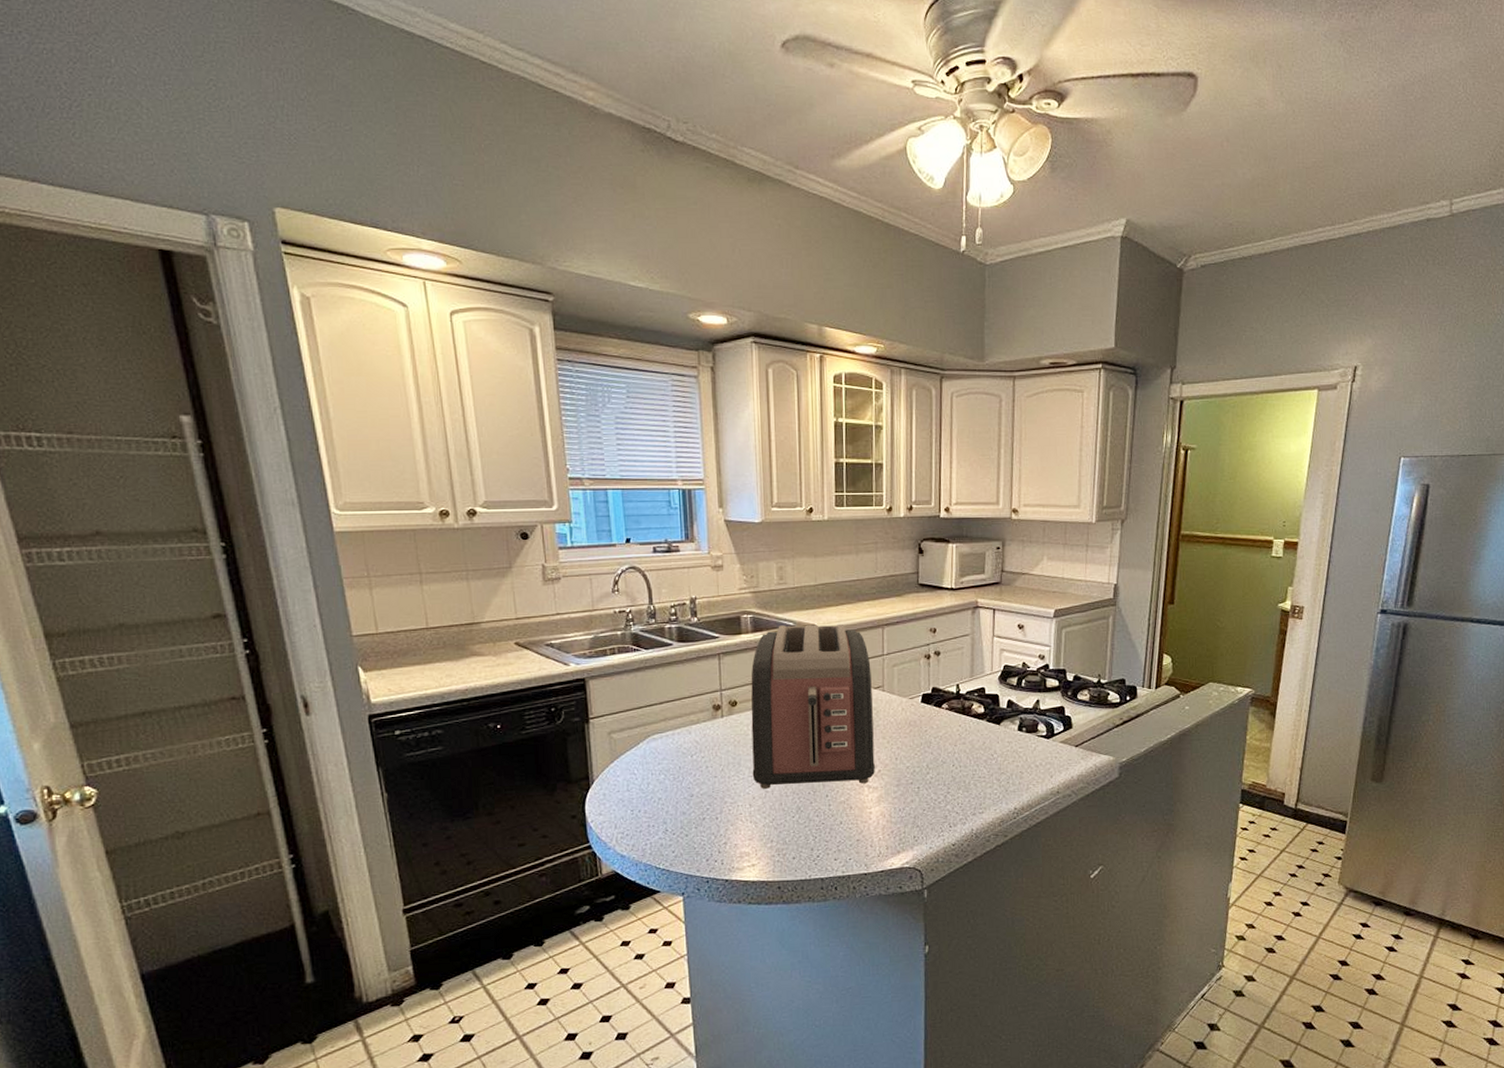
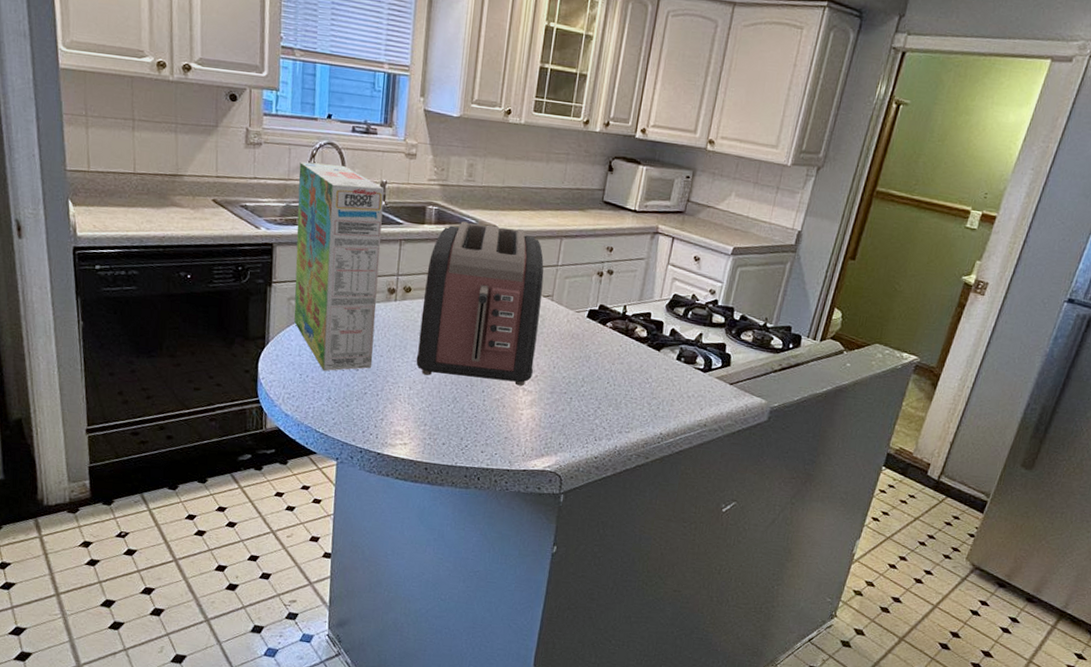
cereal box: none [603,587,707,803] -> present [293,161,385,371]

